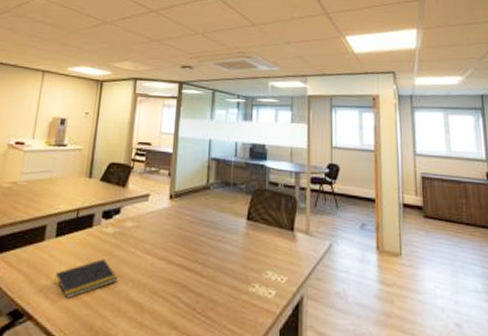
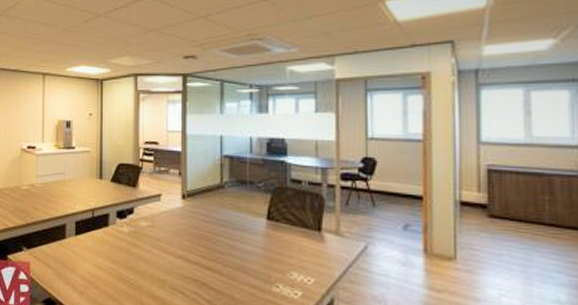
notepad: present [54,259,118,300] -> none [79,256,137,292]

